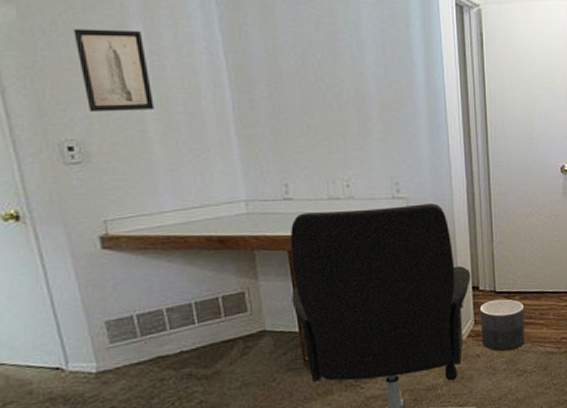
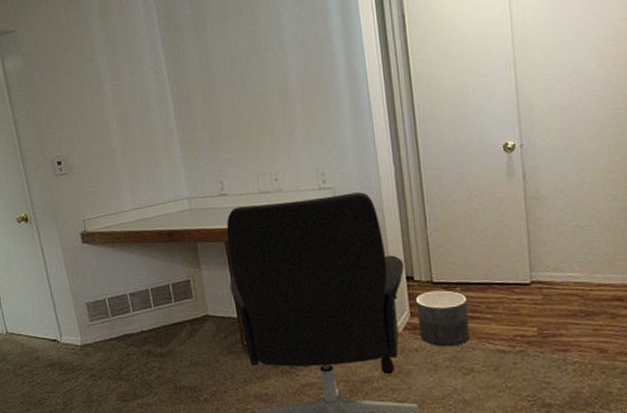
wall art: present [73,28,154,112] -> none [59,62,116,132]

